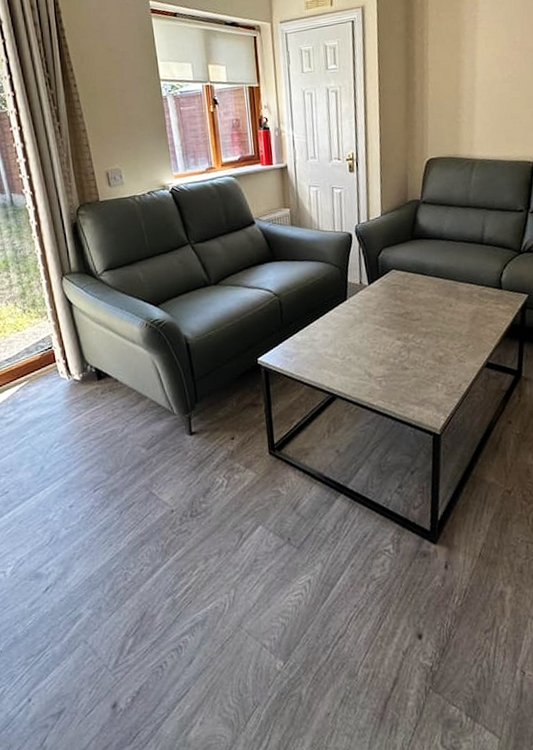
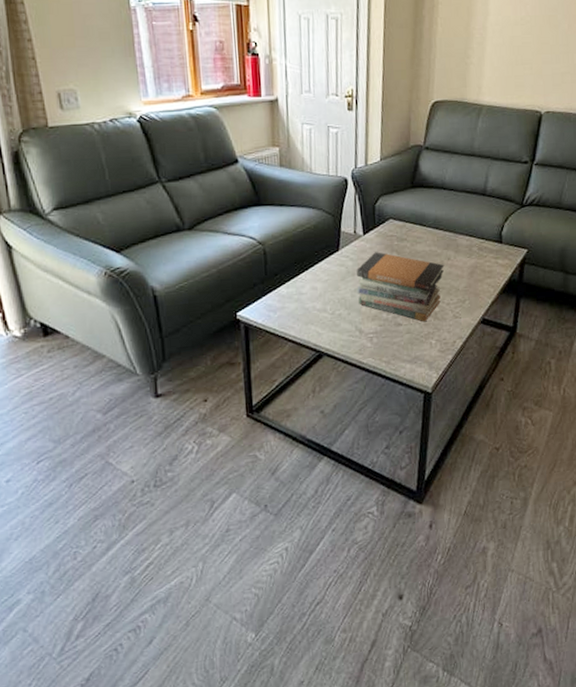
book stack: none [364,300,447,366] -> present [357,252,445,322]

